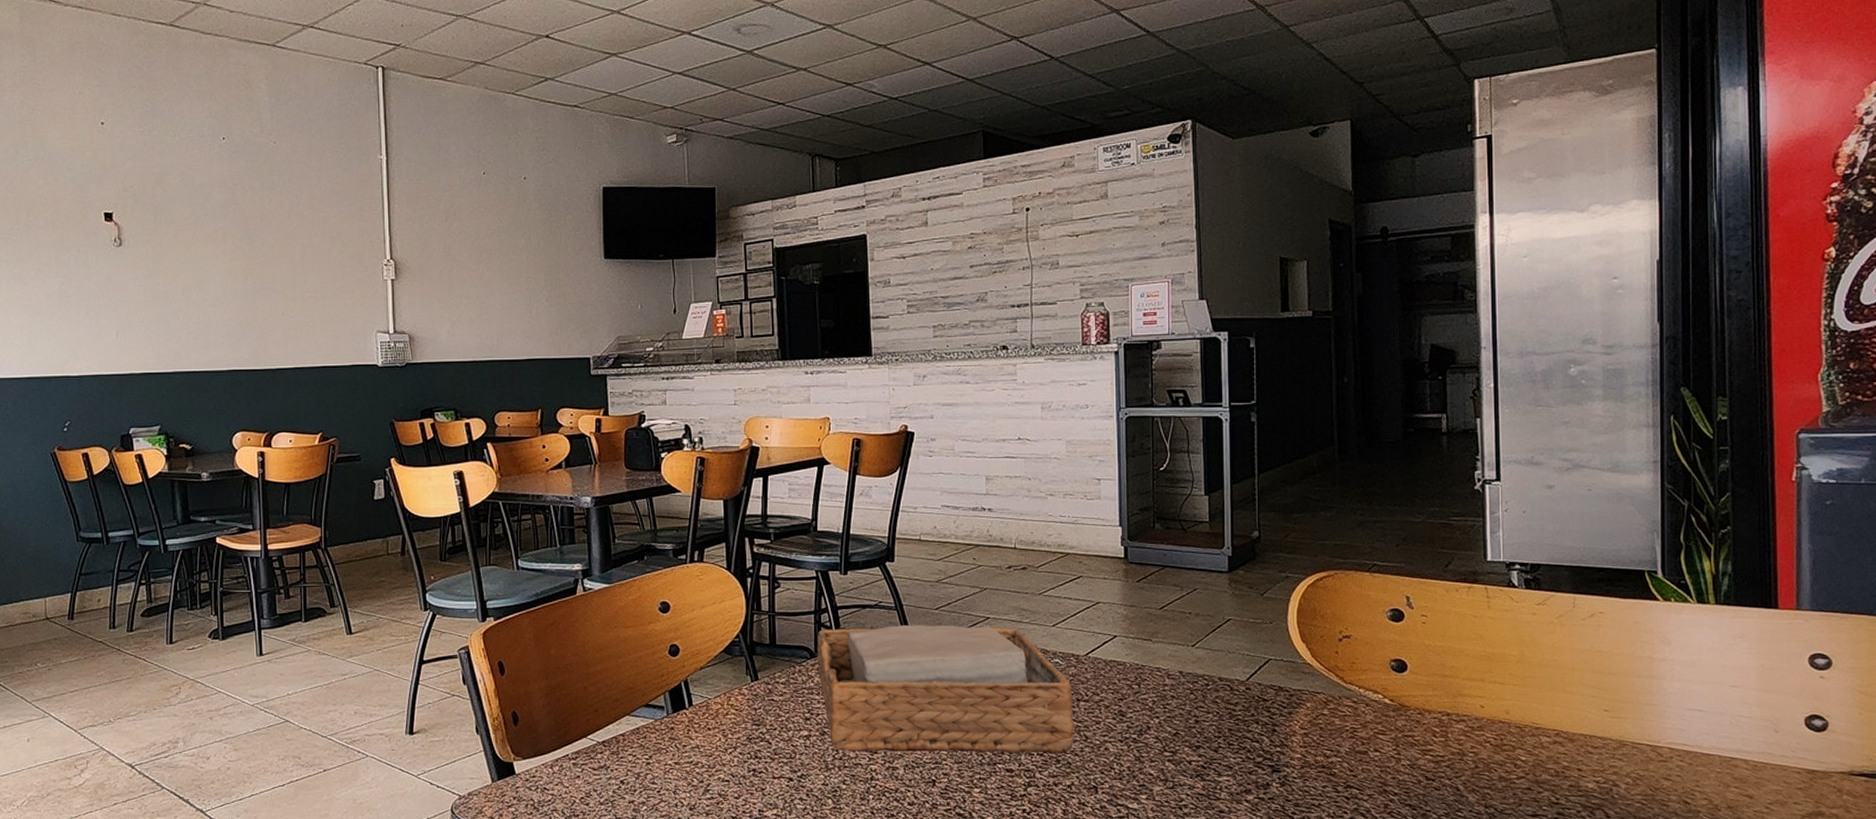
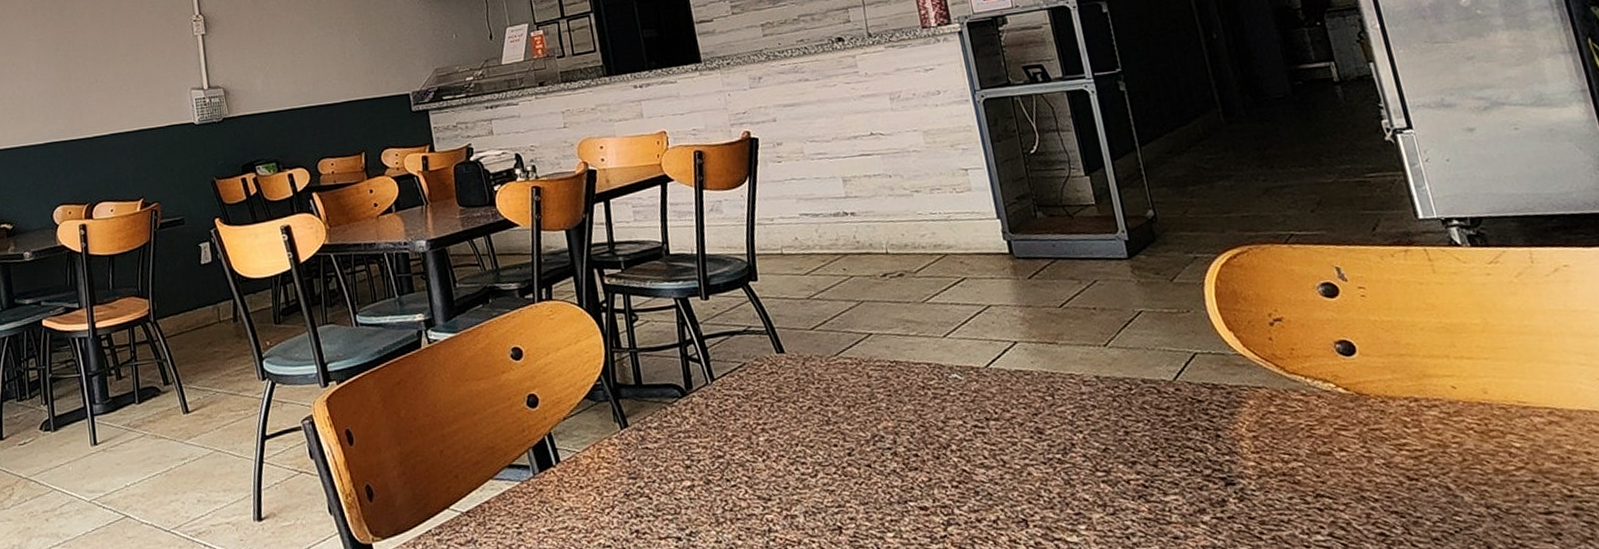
napkin holder: present [817,625,1075,753] -> none [686,343,991,501]

